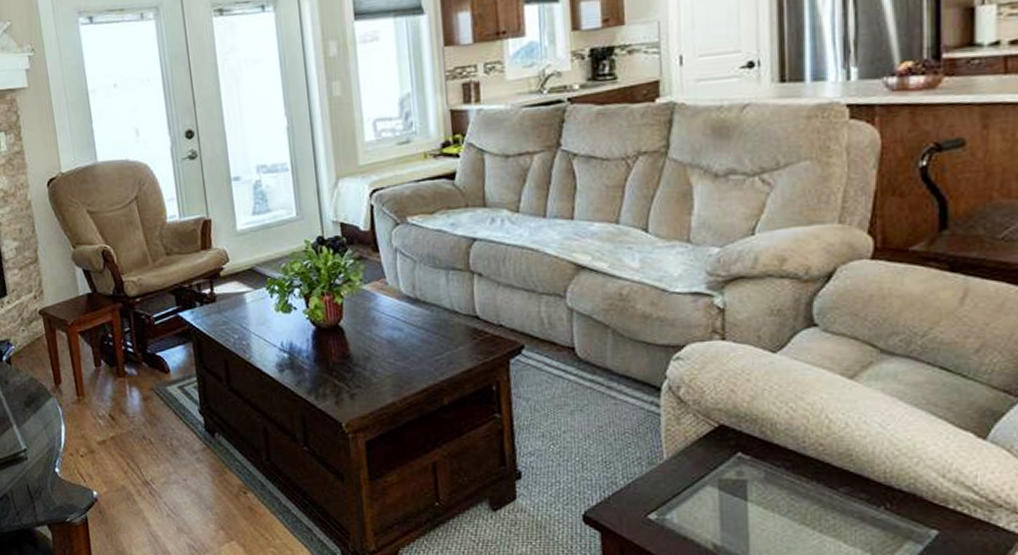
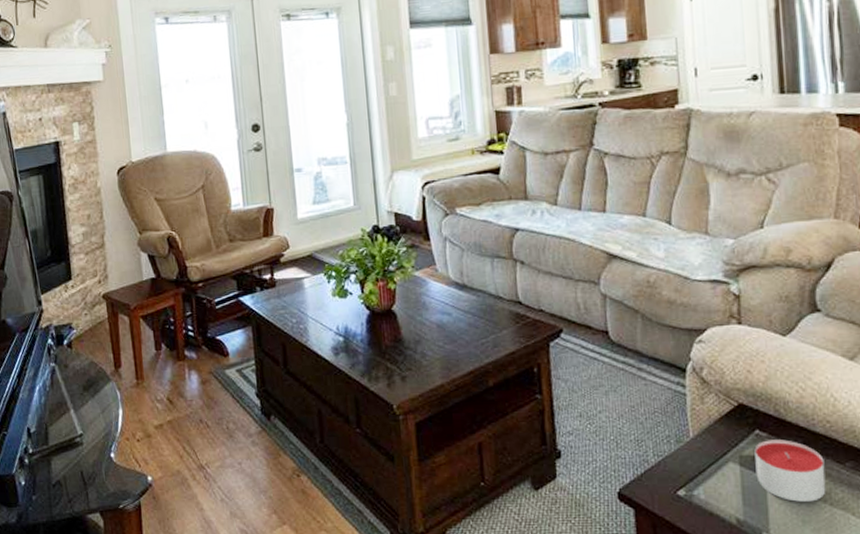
candle: none [736,463,816,528] -> present [754,439,826,502]

